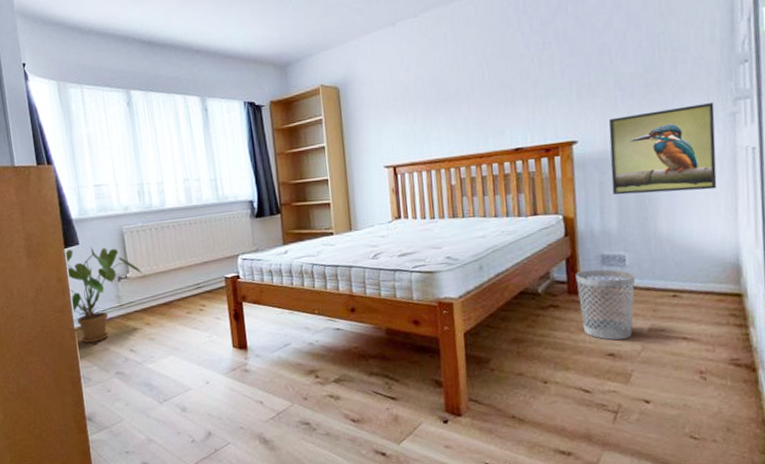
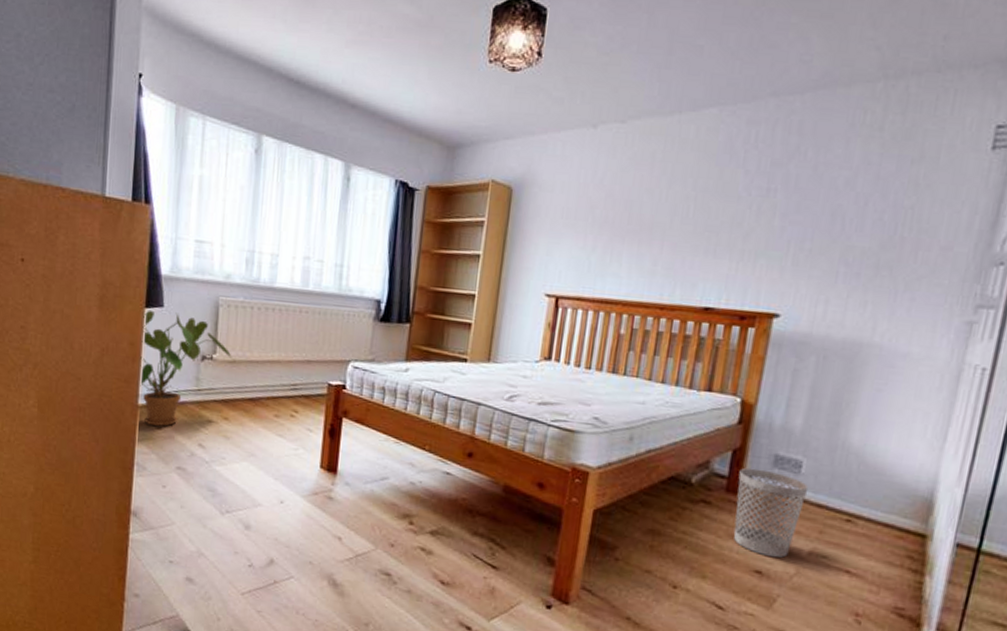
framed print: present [608,103,717,195] -> none [806,296,951,407]

